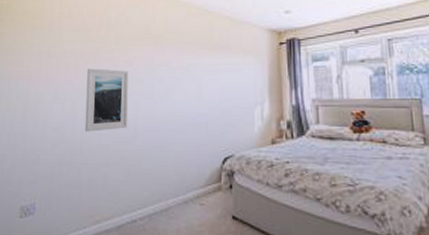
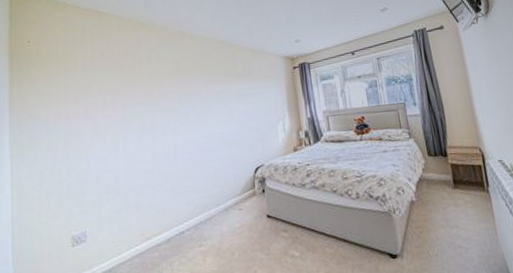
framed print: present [84,68,129,132] -> none [125,102,168,160]

